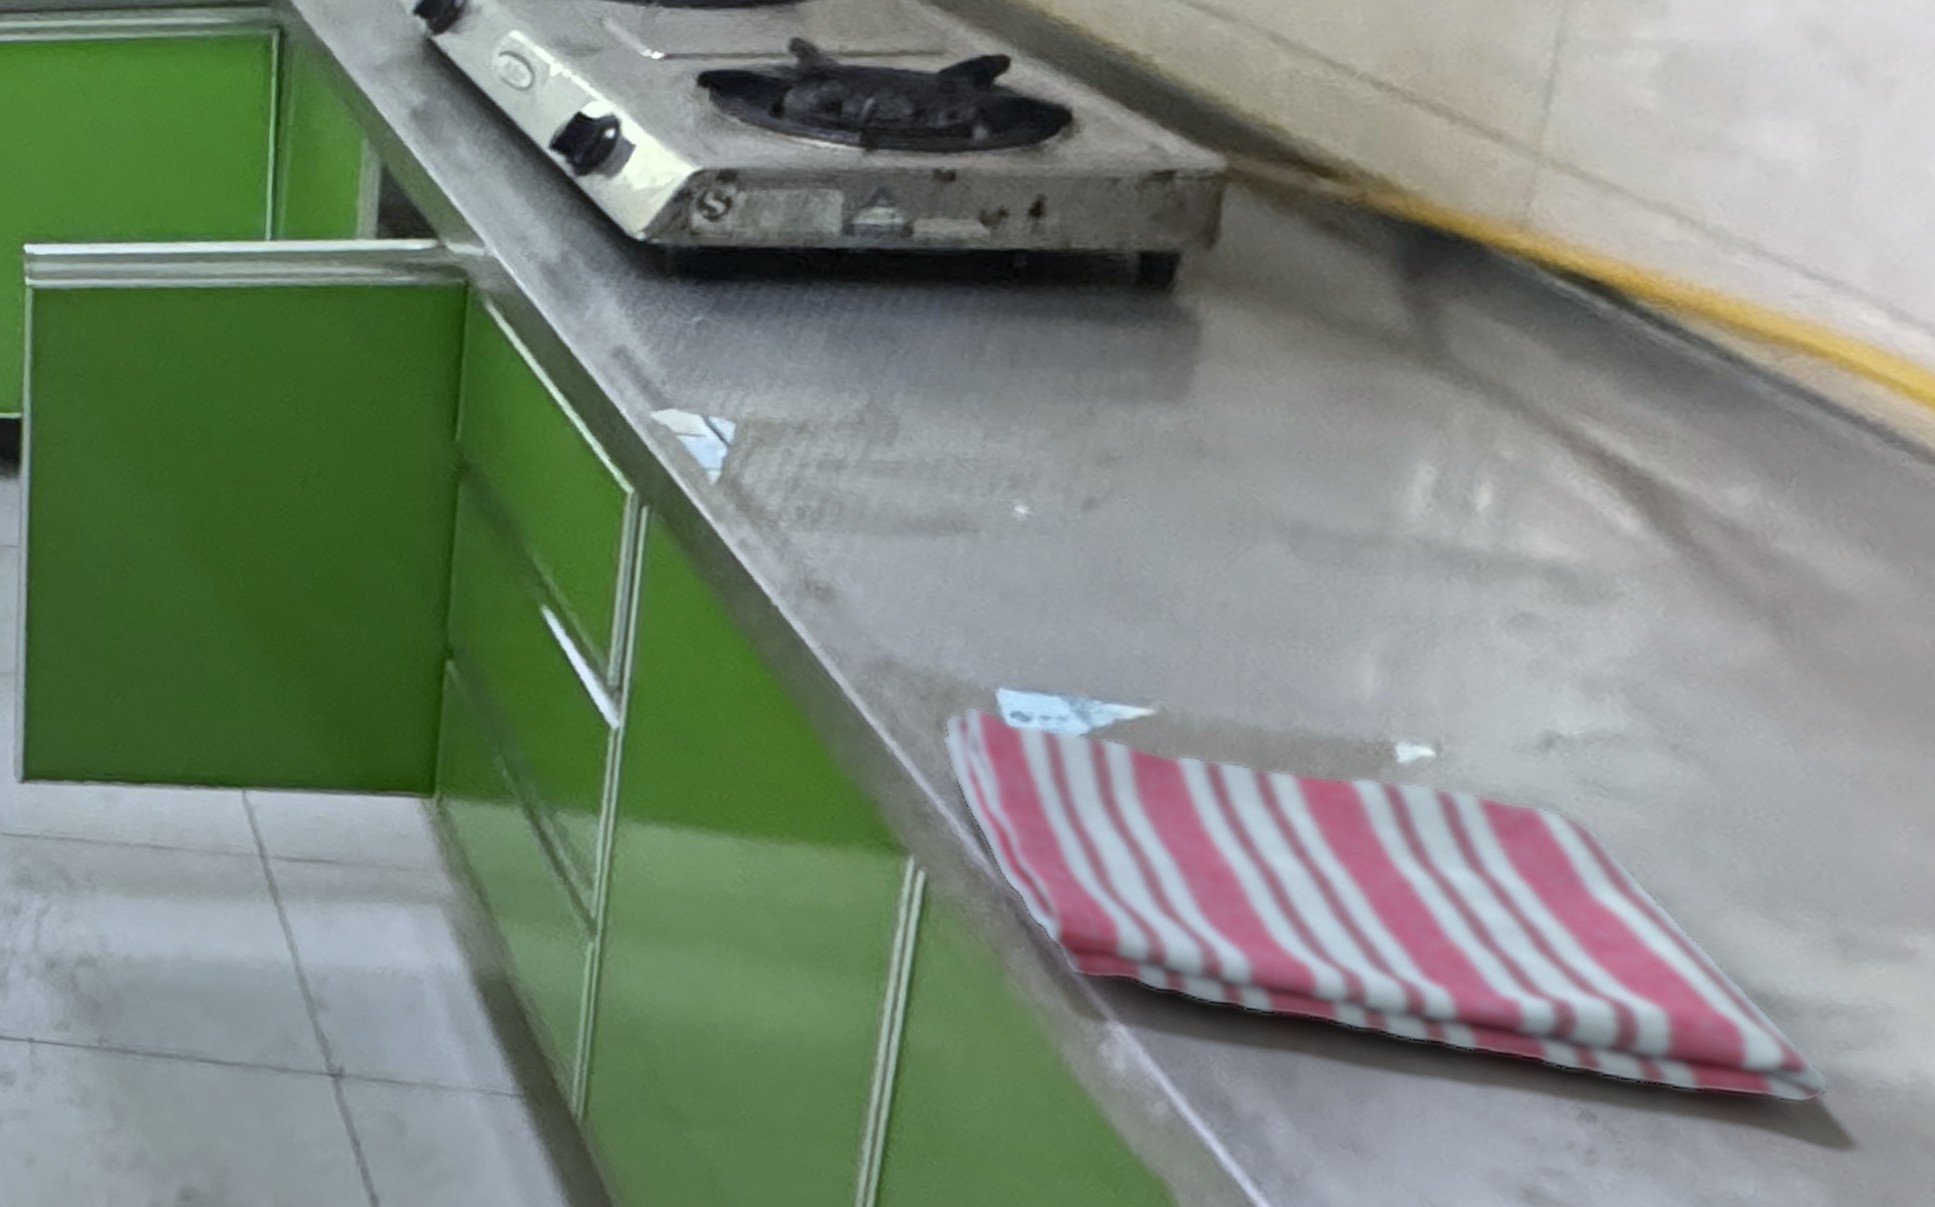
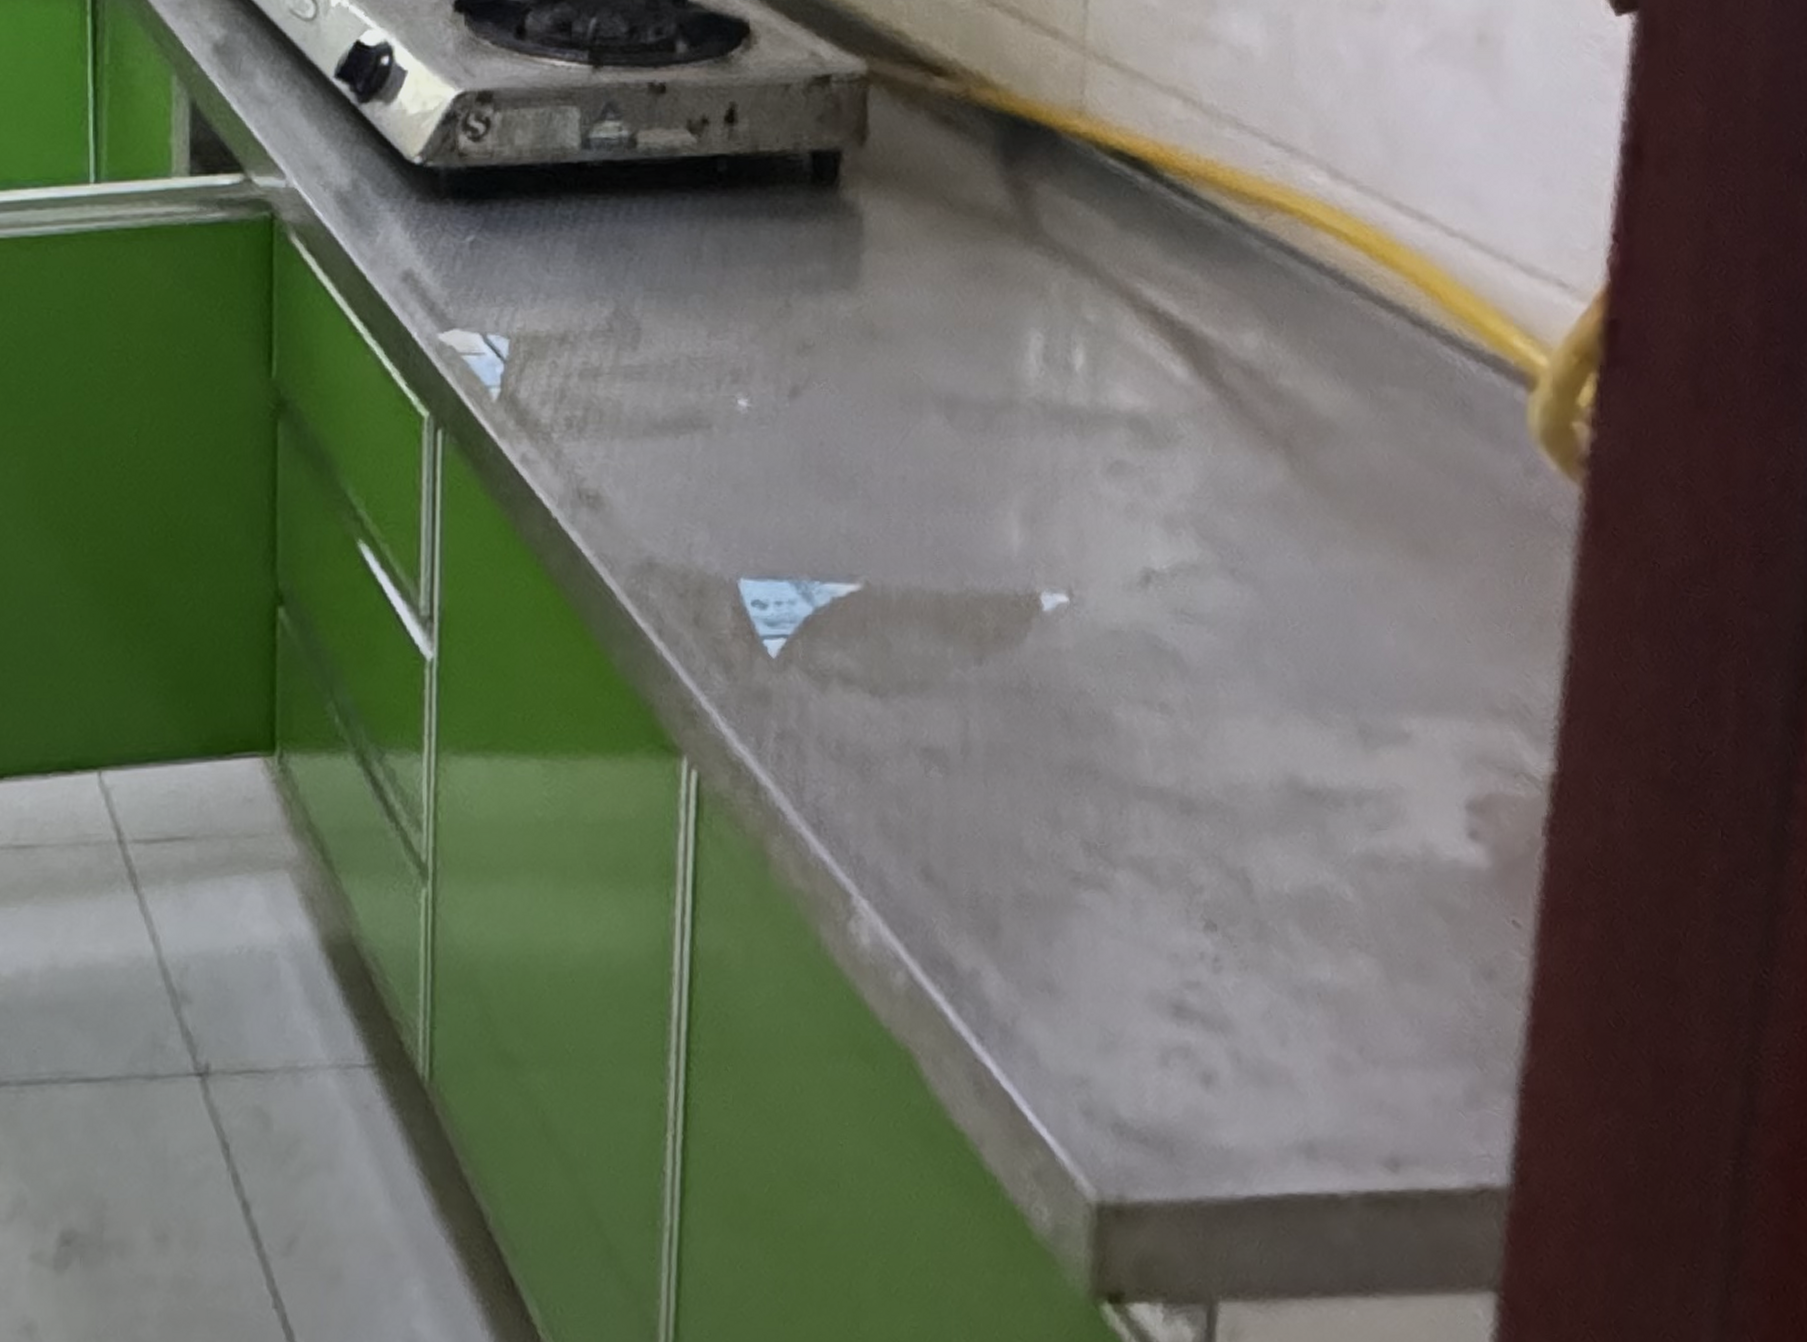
dish towel: present [941,706,1831,1104] -> none [699,599,1371,889]

